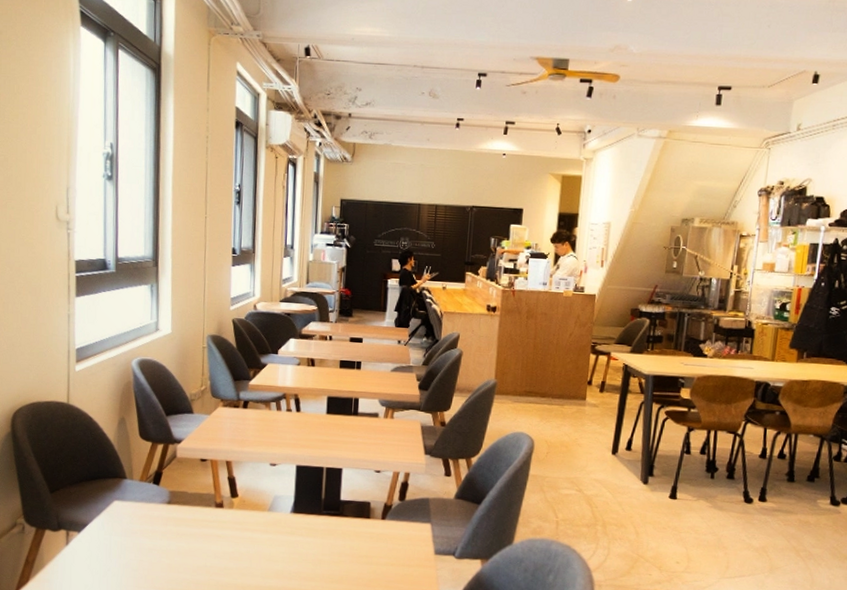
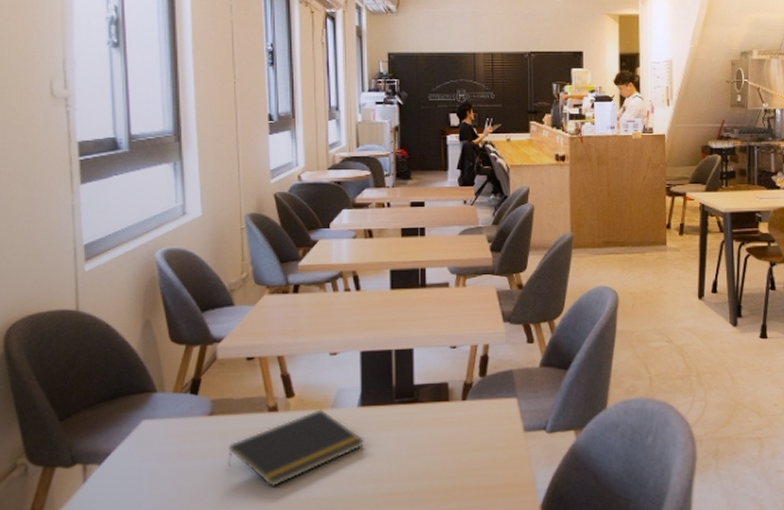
notepad: none [180,511,294,572] -> present [228,409,365,488]

